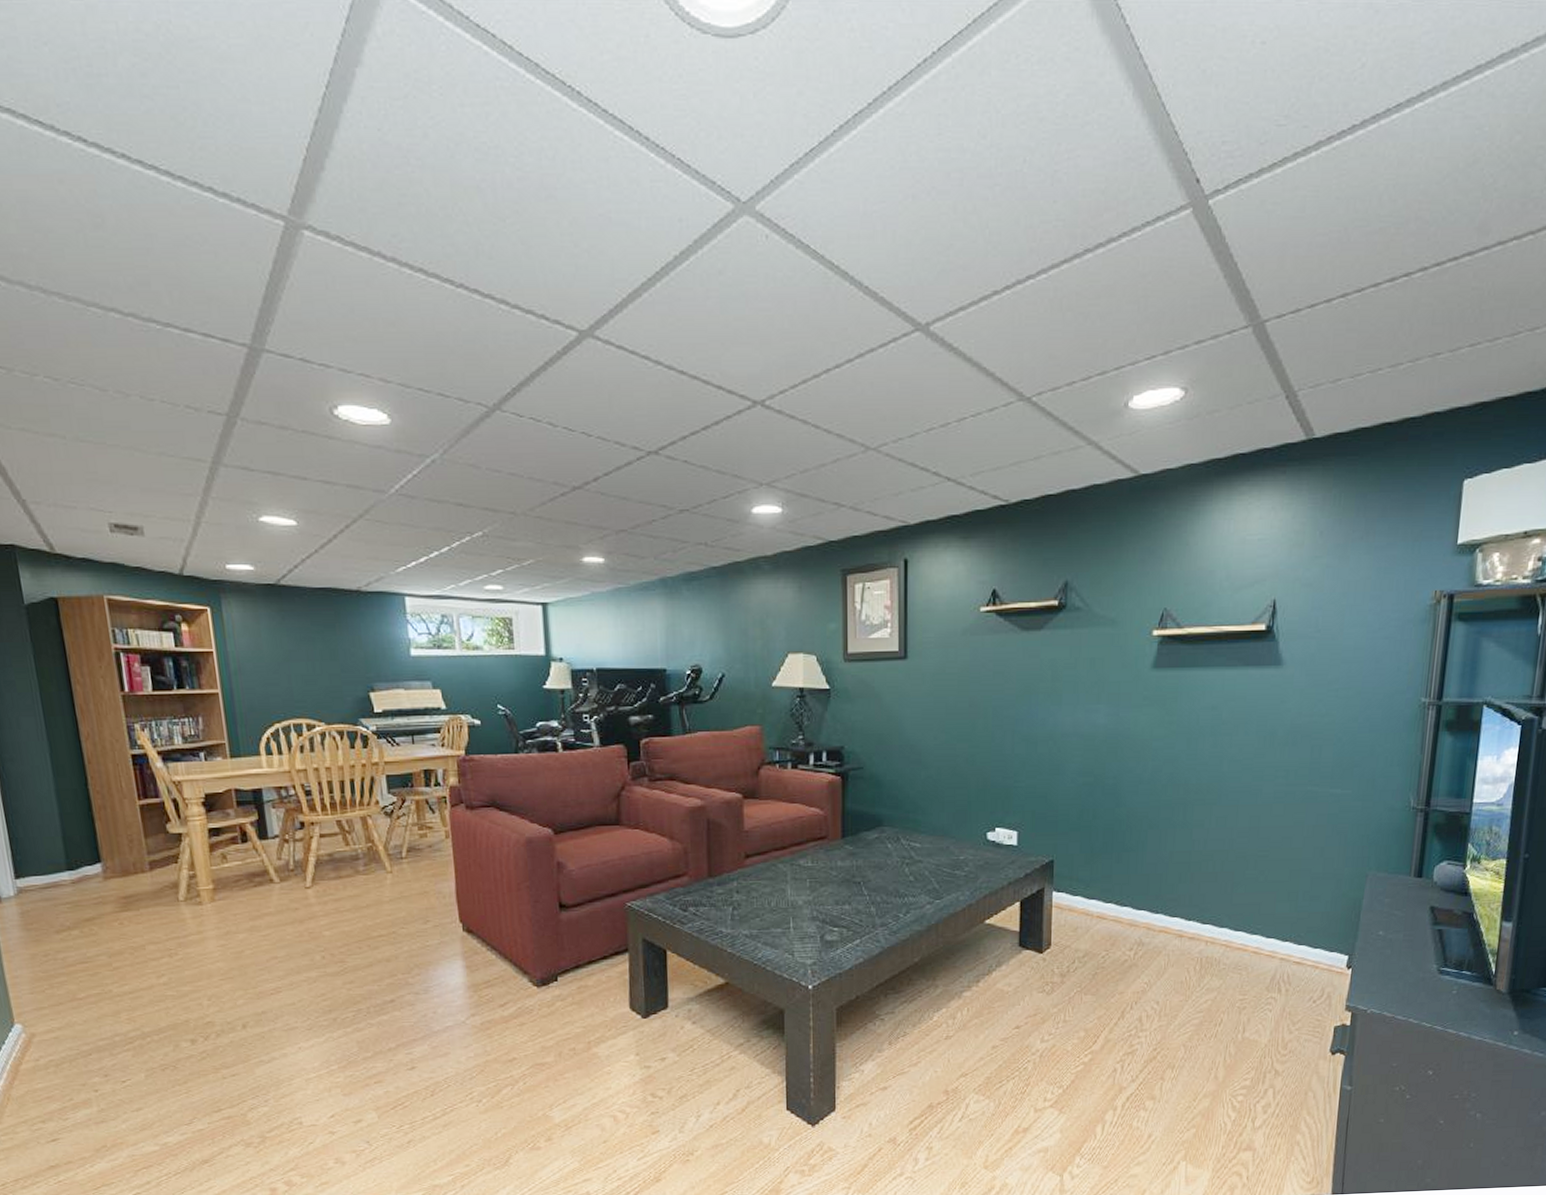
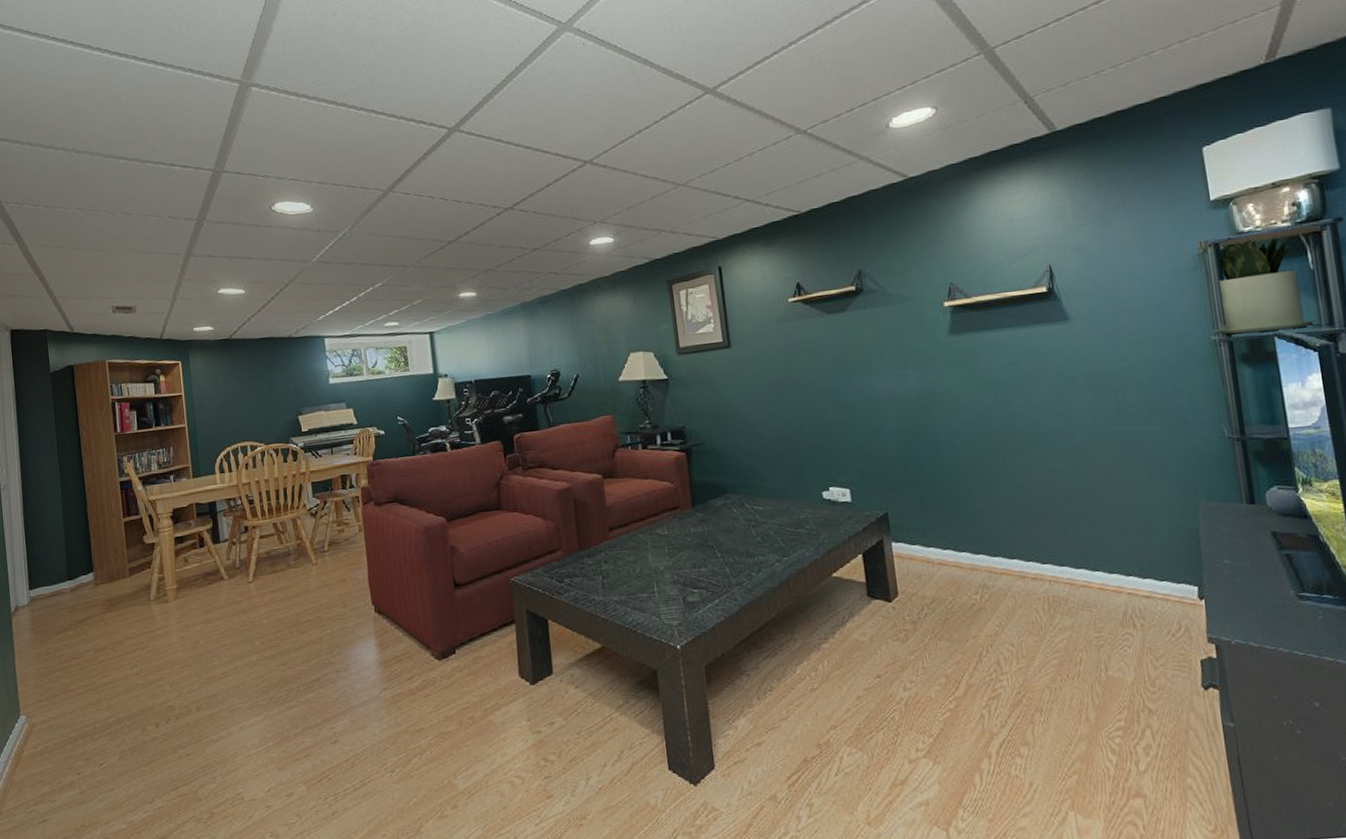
planter: none [1424,588,1527,699] -> present [1212,235,1315,336]

